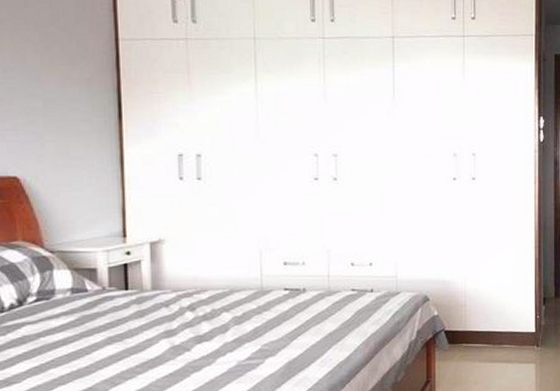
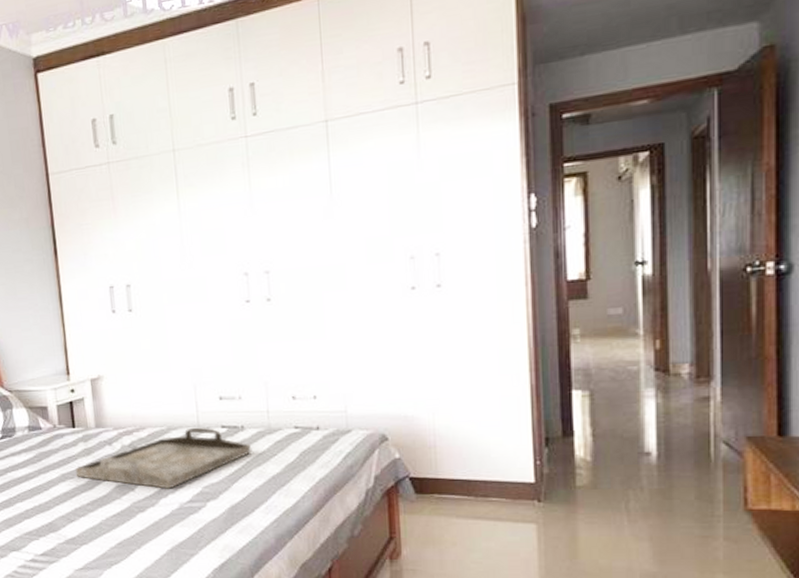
serving tray: none [125,290,312,348] -> present [75,427,253,489]

